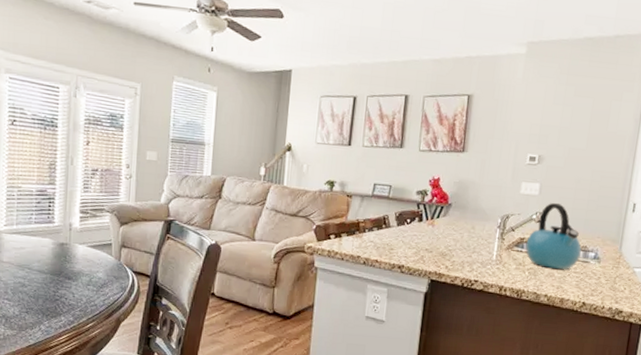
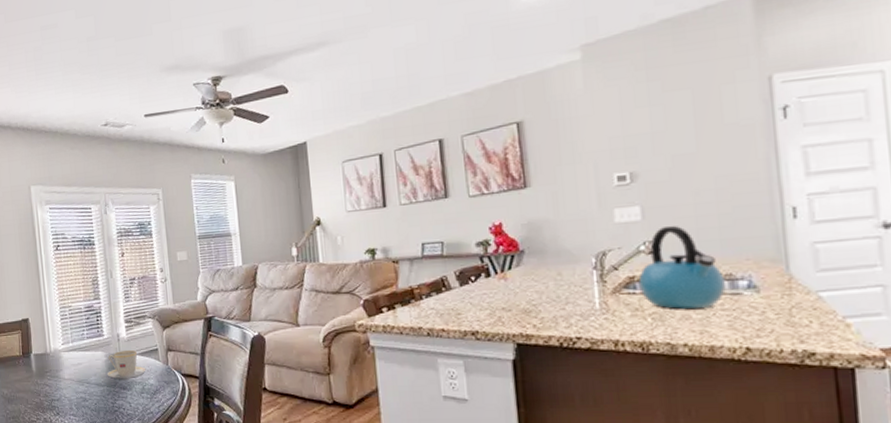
teacup: none [52,240,96,270] -> present [107,349,146,380]

